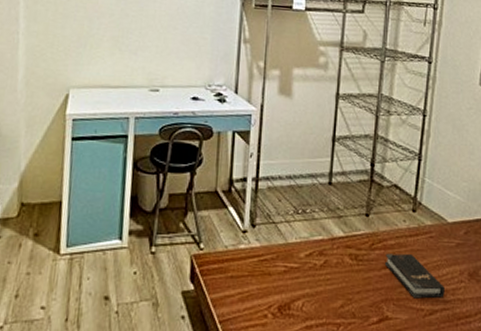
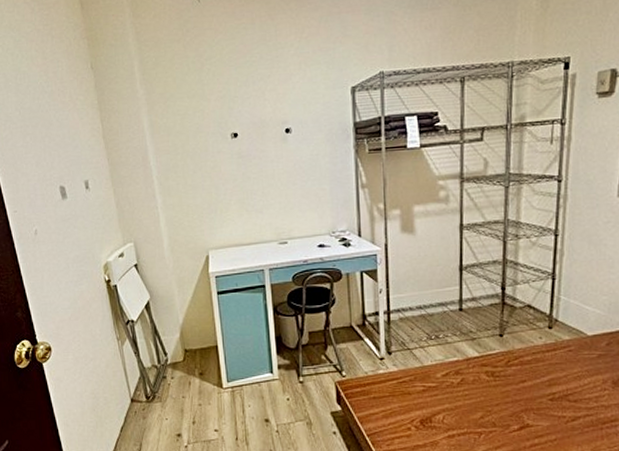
hardback book: present [384,253,445,299] -> none [522,368,587,407]

